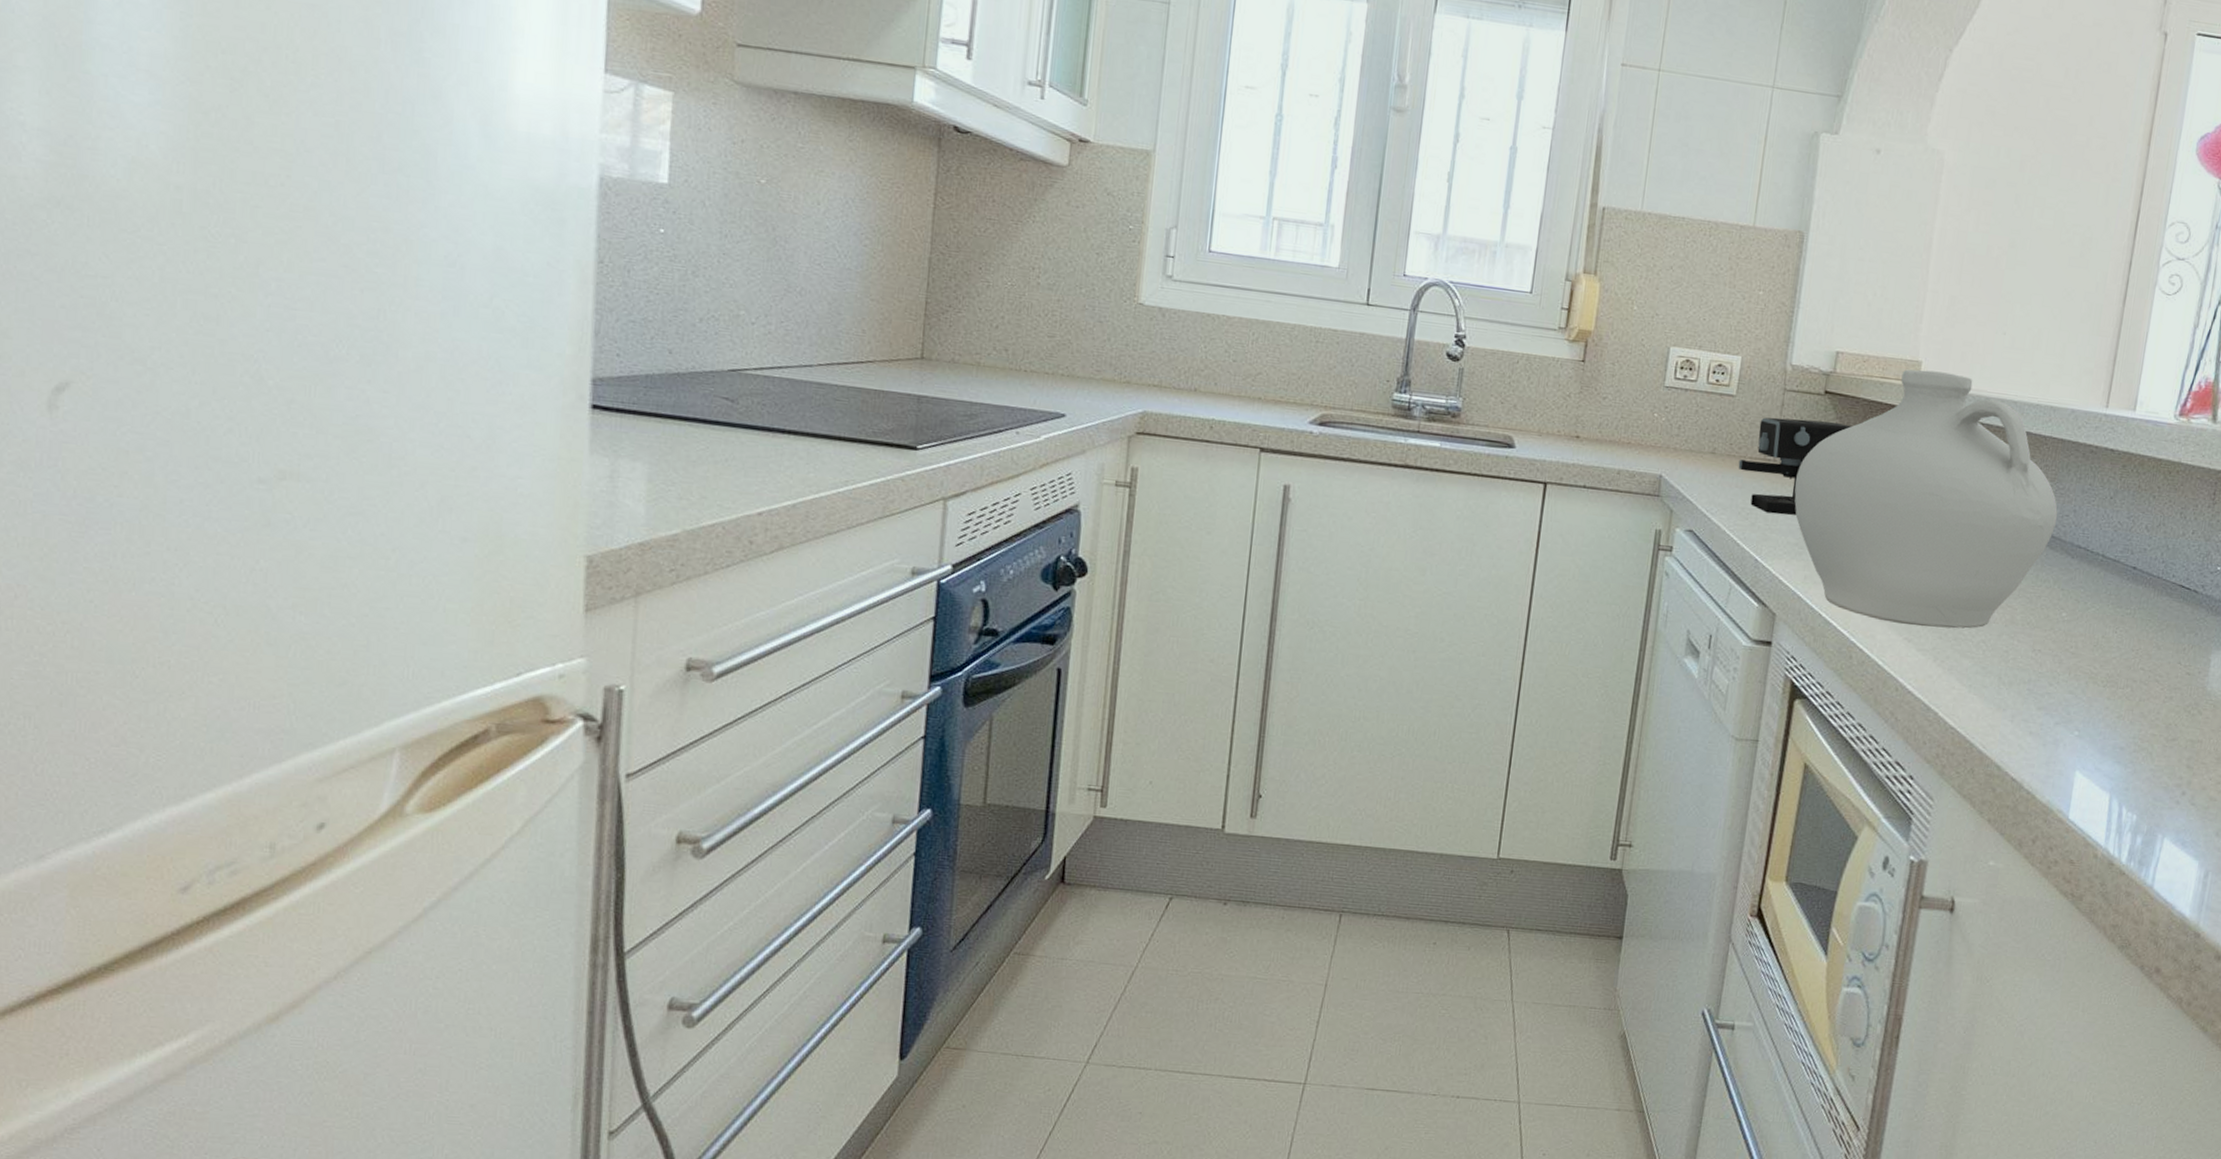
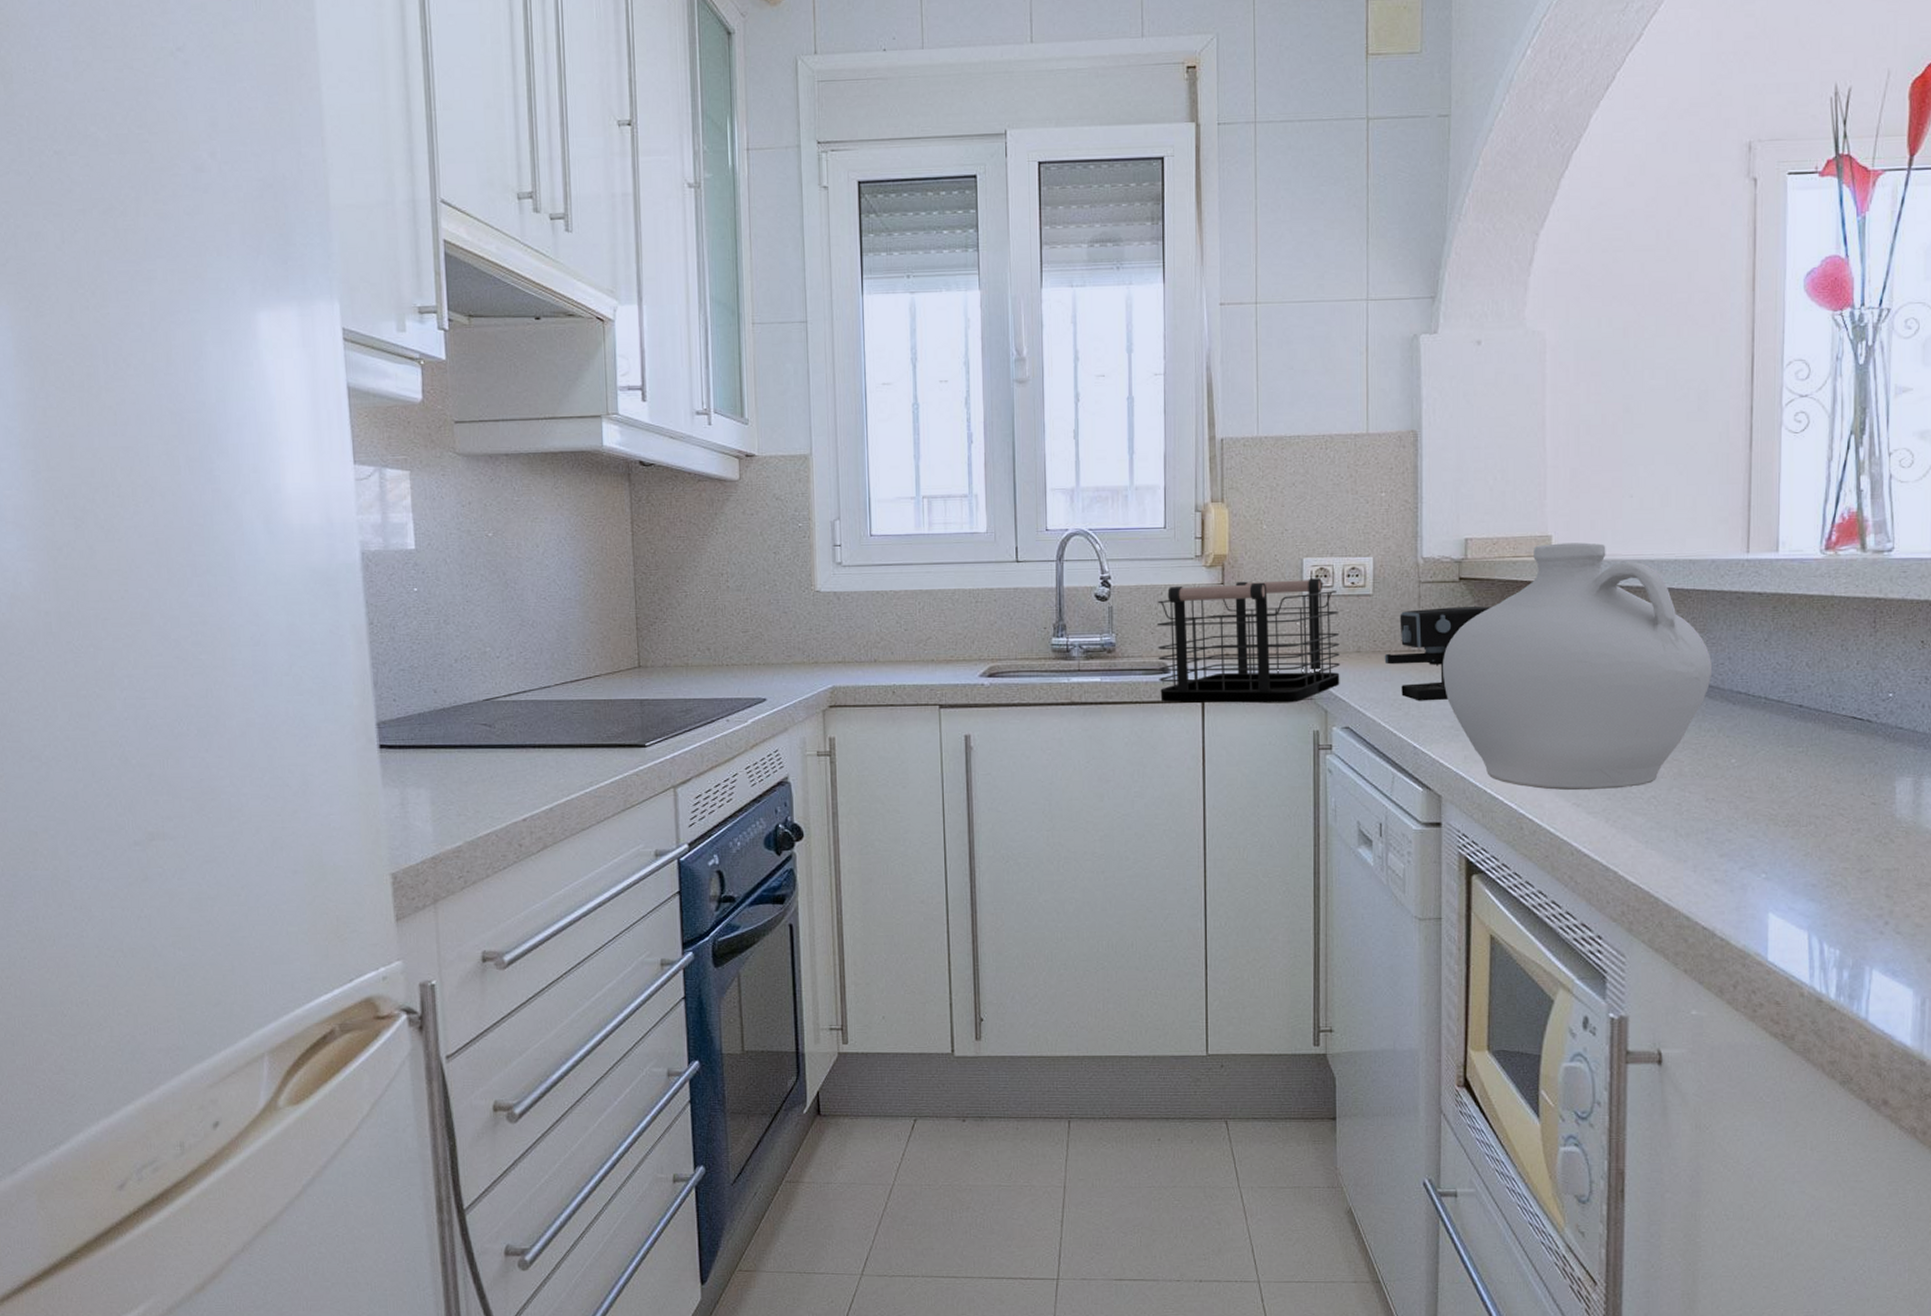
dish rack: none [1501,356,1700,498] -> present [1156,578,1340,704]

